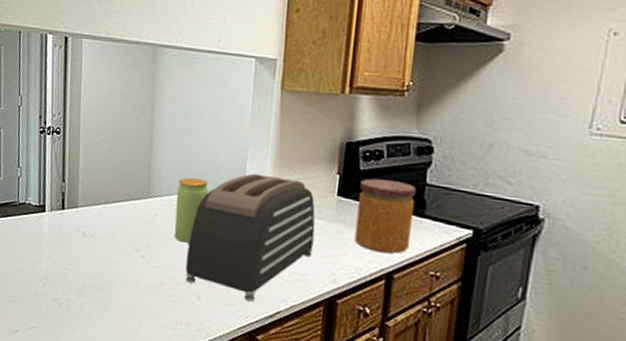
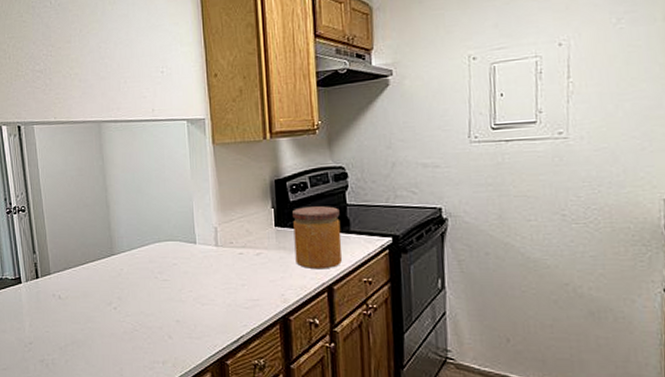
jar: present [174,177,209,243] -> none [136,231,165,290]
toaster: present [185,173,316,302] -> none [153,218,262,332]

